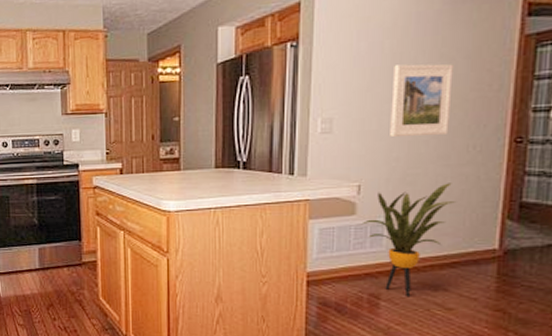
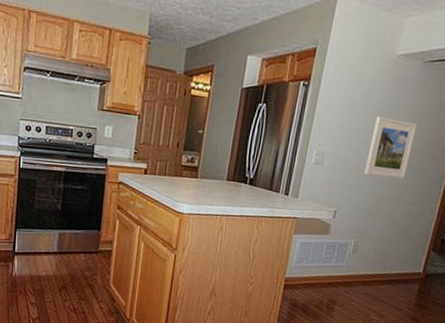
house plant: present [361,183,457,296] -> none [332,217,401,303]

